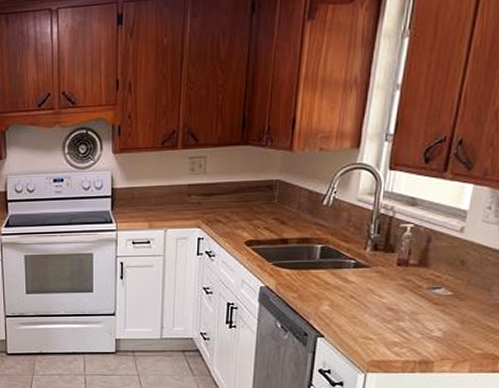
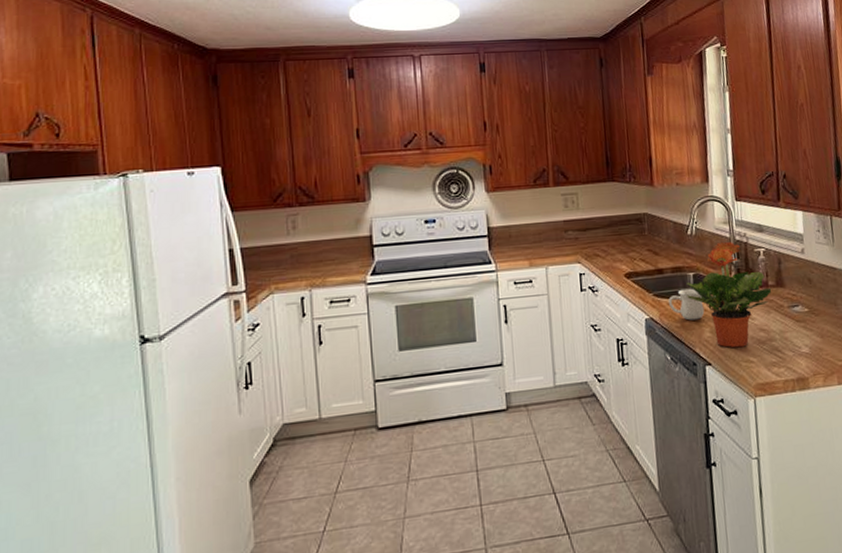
mug: none [289,260,327,292] -> present [669,288,705,321]
potted plant: none [310,214,412,324] -> present [687,241,772,348]

